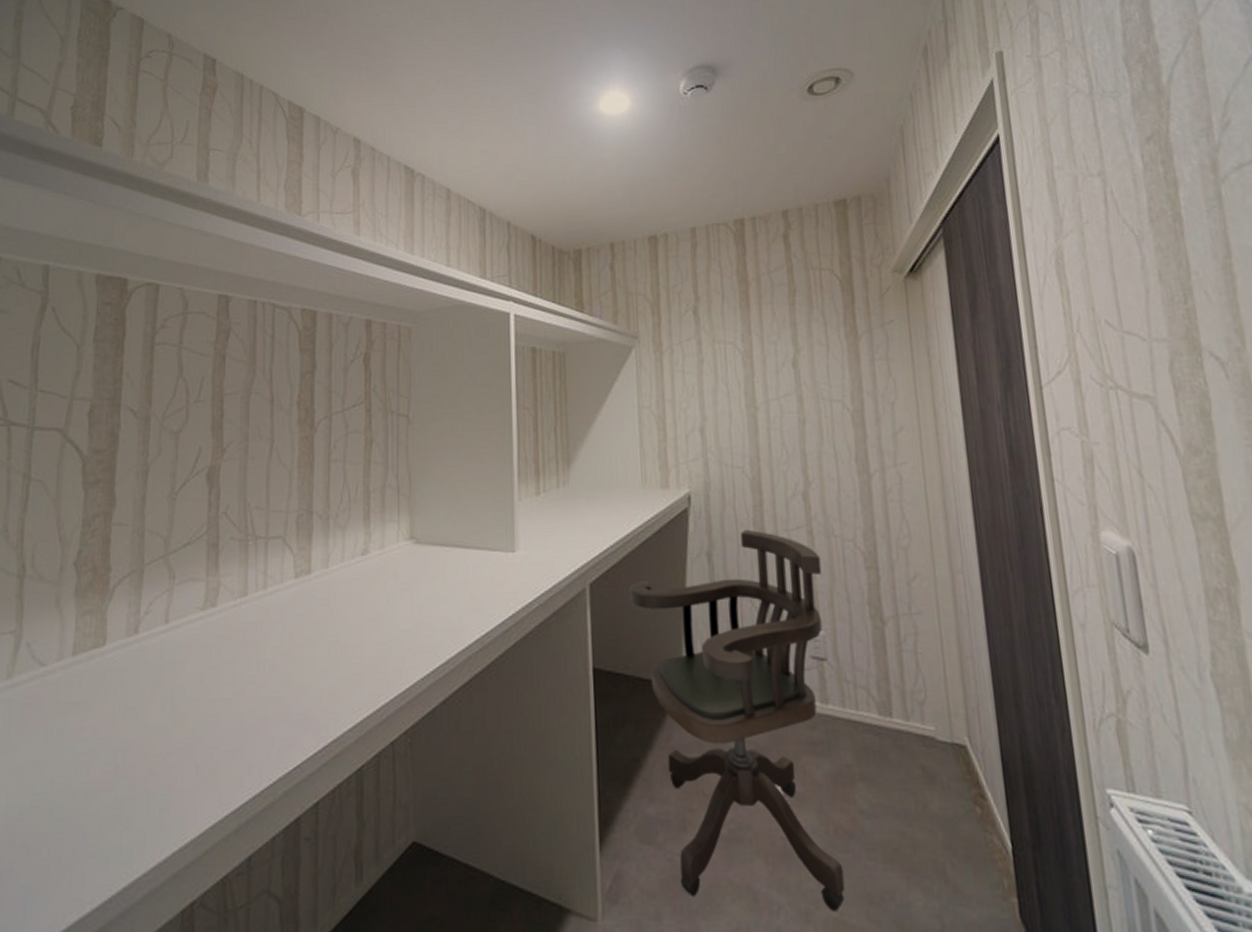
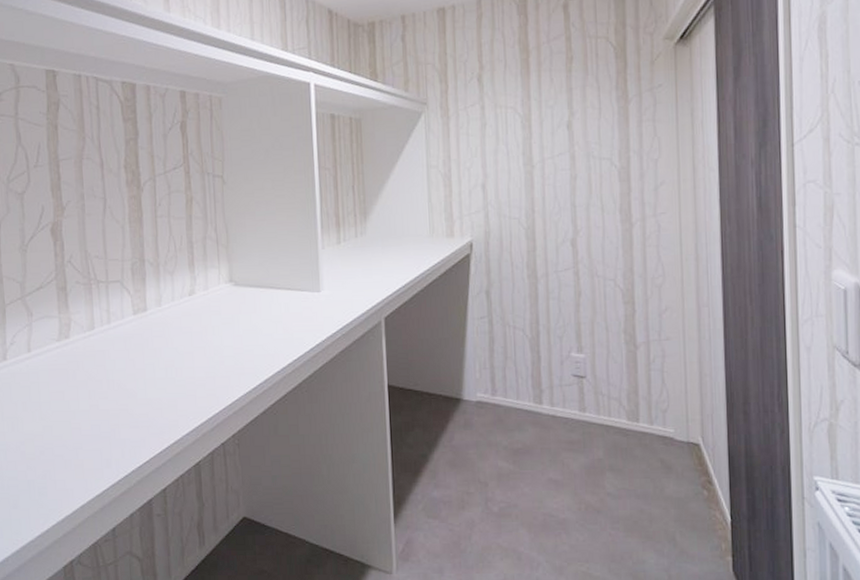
office chair: present [629,529,845,911] -> none [418,271,592,566]

